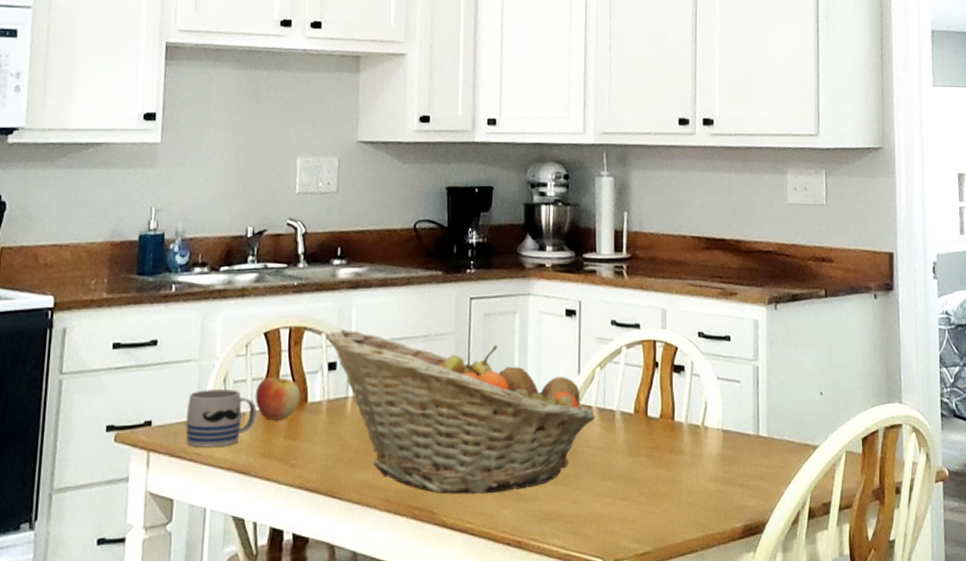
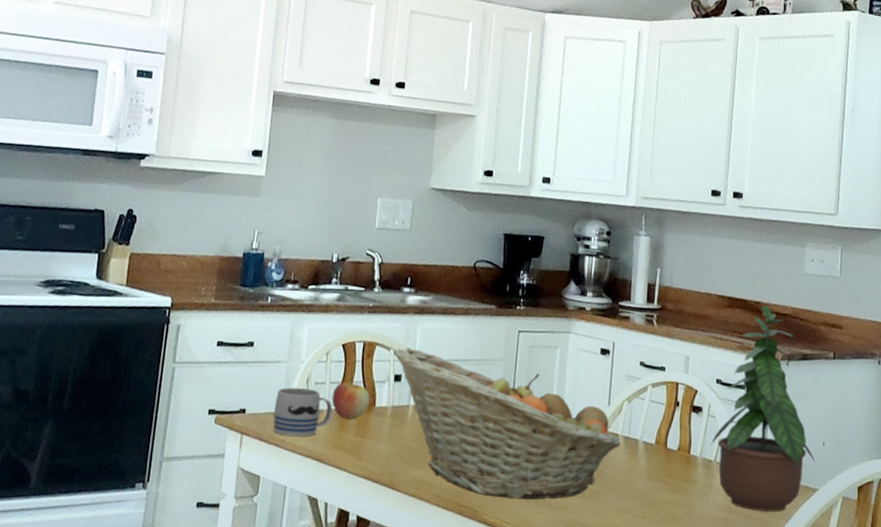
potted plant: none [696,243,814,477] -> present [711,304,816,512]

